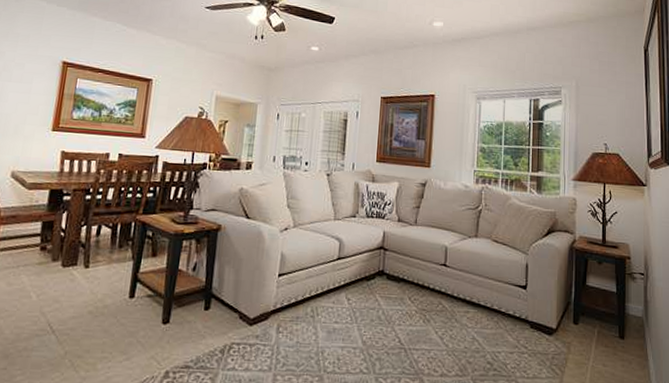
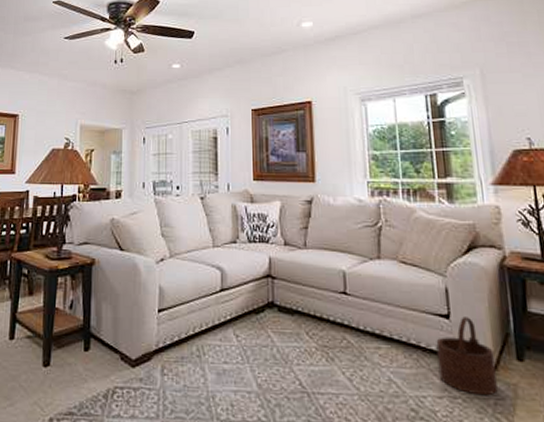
wooden bucket: none [513,288,556,352] -> present [436,316,498,396]

